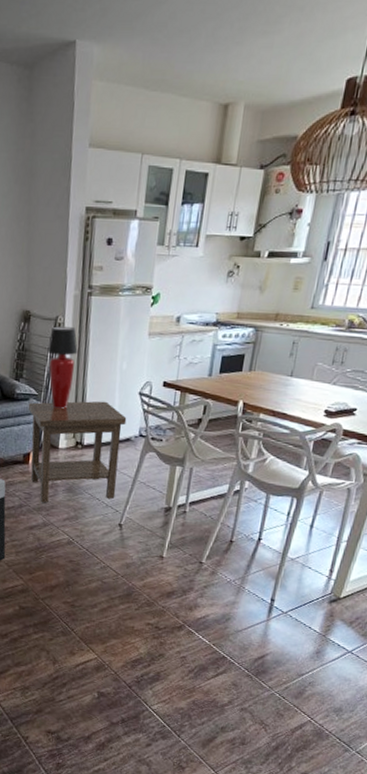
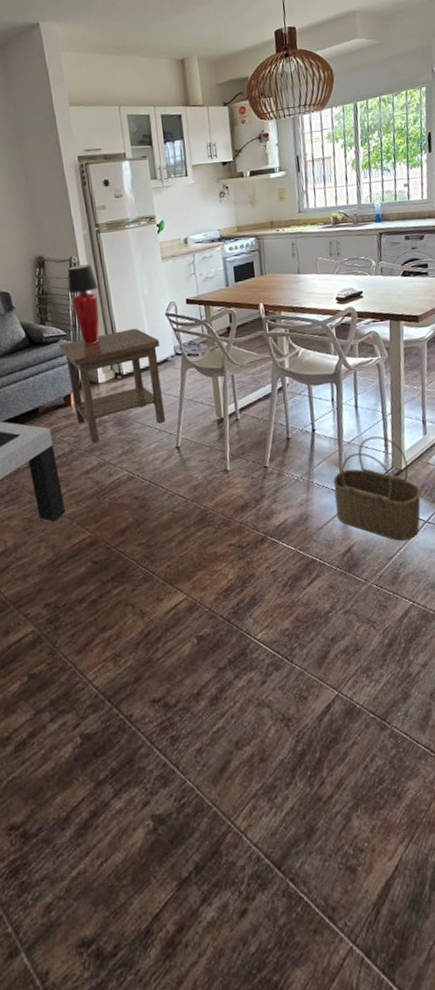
wicker basket: none [260,559,354,664] -> present [333,436,421,541]

